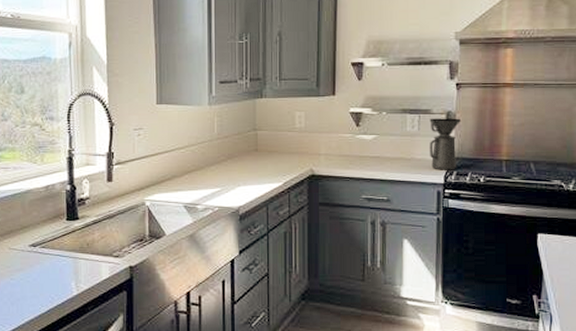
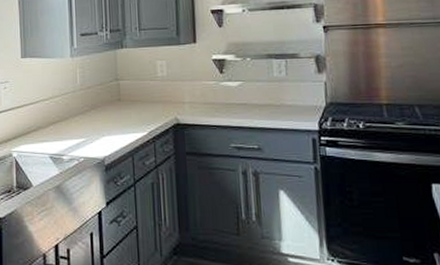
coffee maker: present [429,118,461,170] -> none [297,61,332,117]

